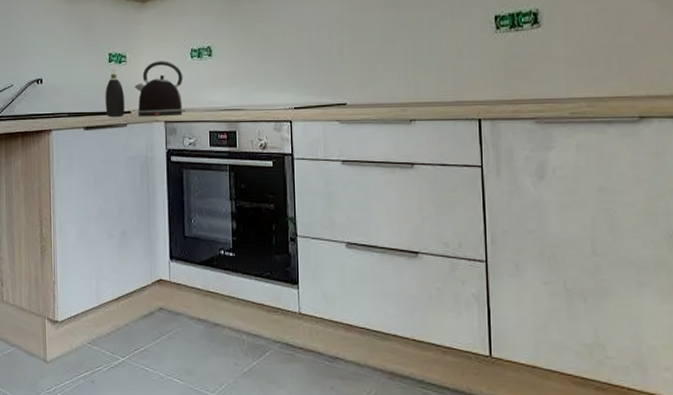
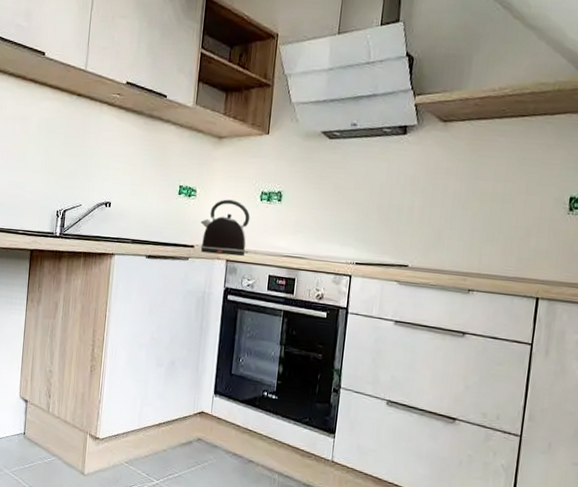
soap dispenser: present [105,68,125,118] -> none [169,201,190,251]

